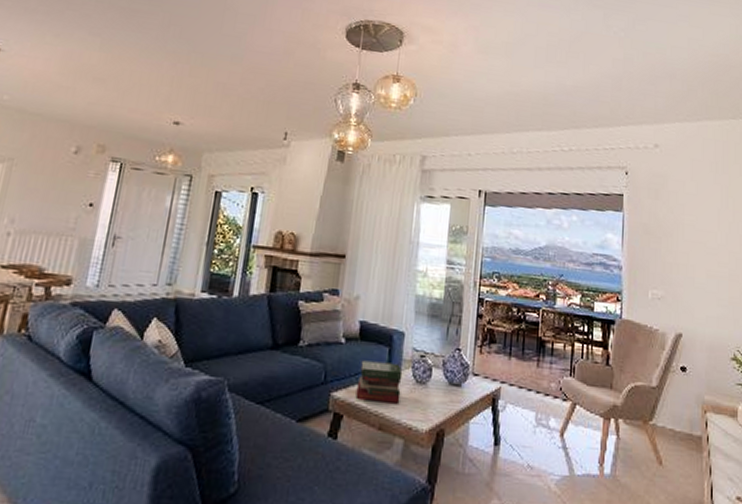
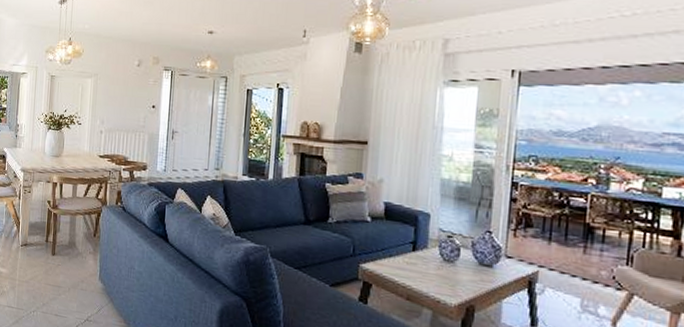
books: present [355,360,403,404] -> none [383,237,429,279]

